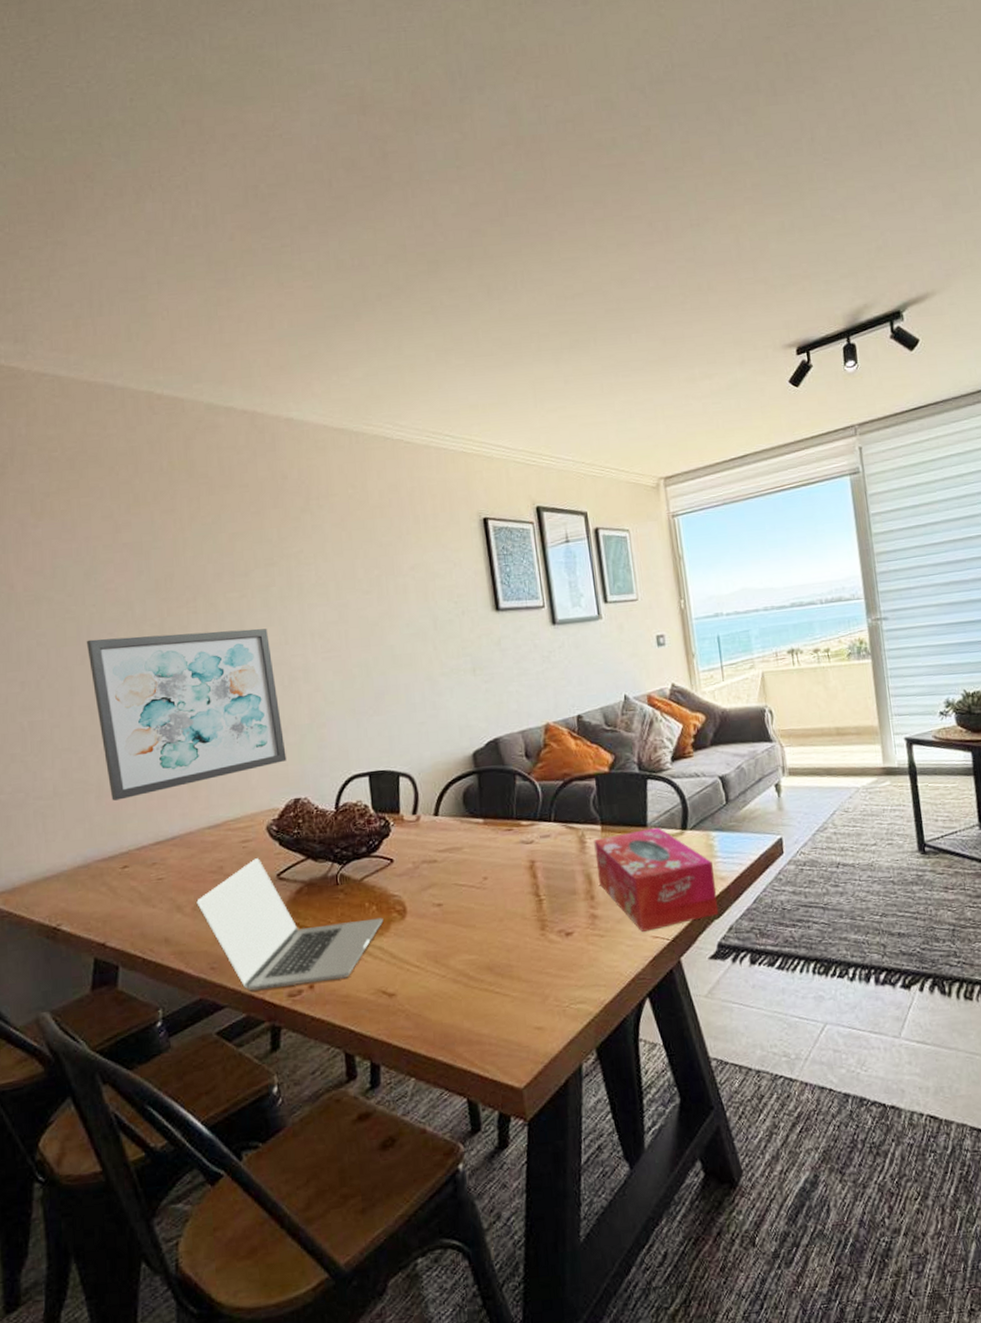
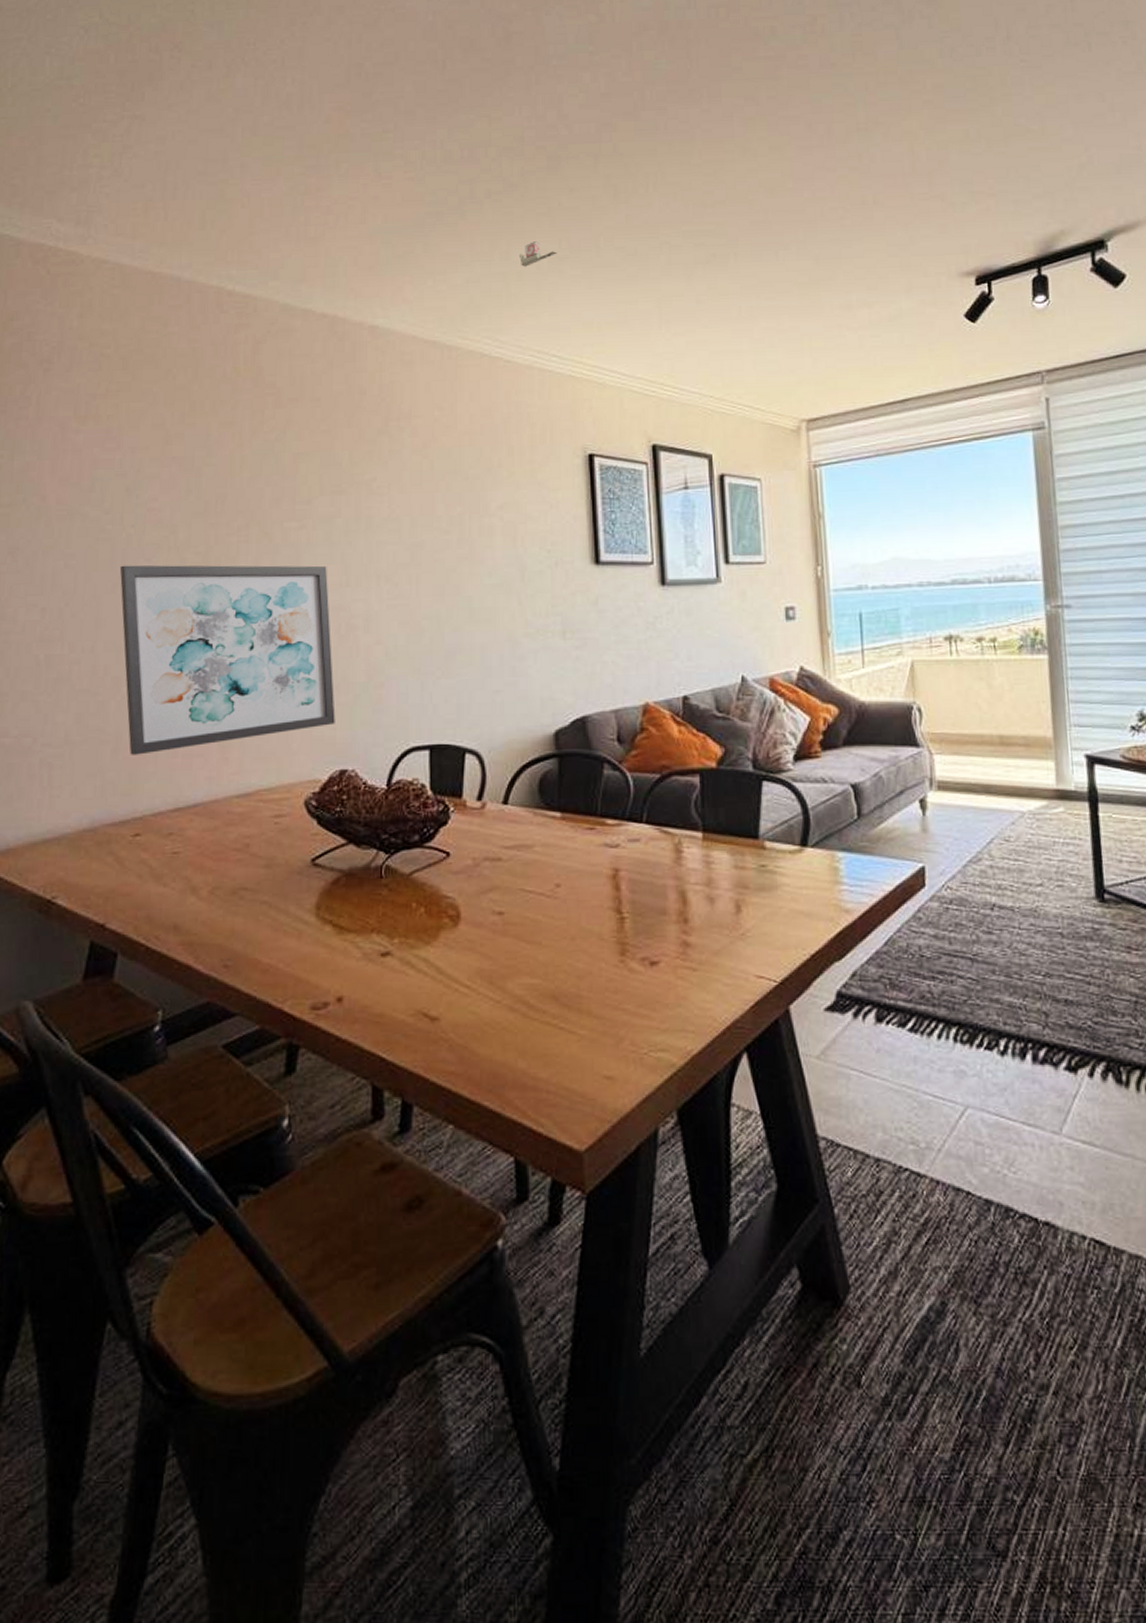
laptop: present [196,857,384,991] -> none [215,836,432,998]
tape dispenser: none [410,337,443,360] -> present [519,241,557,267]
tissue box: present [594,827,719,932] -> none [692,840,841,969]

